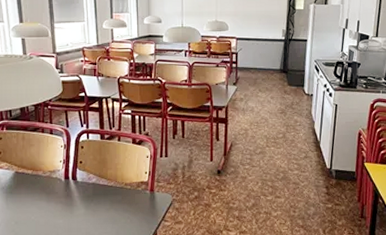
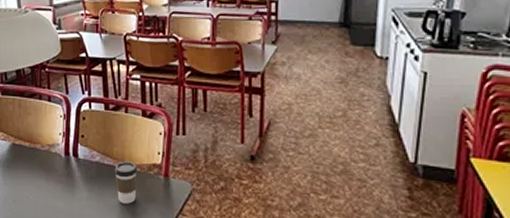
coffee cup: none [108,181,128,216] -> present [114,161,138,204]

